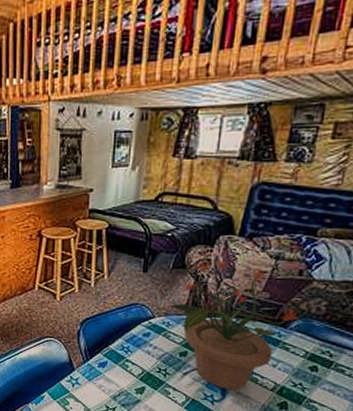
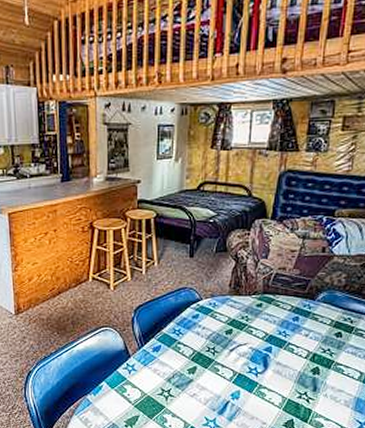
potted plant: present [169,260,301,390] -> none [215,242,326,361]

